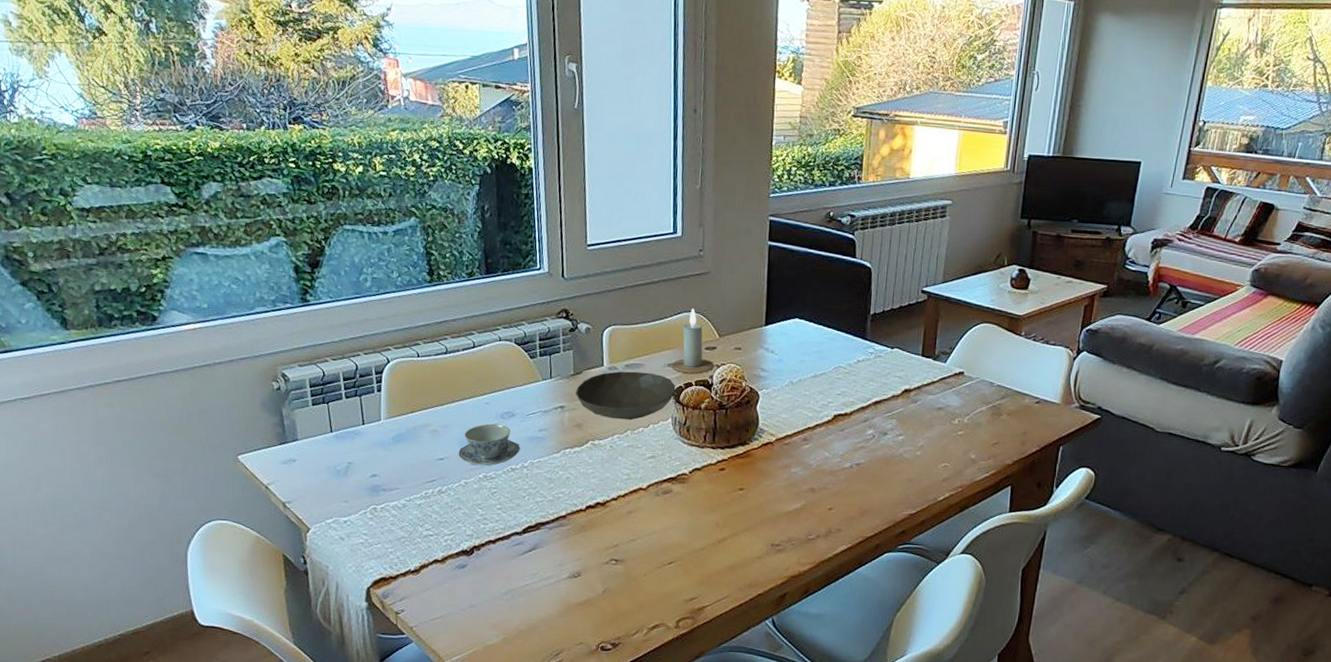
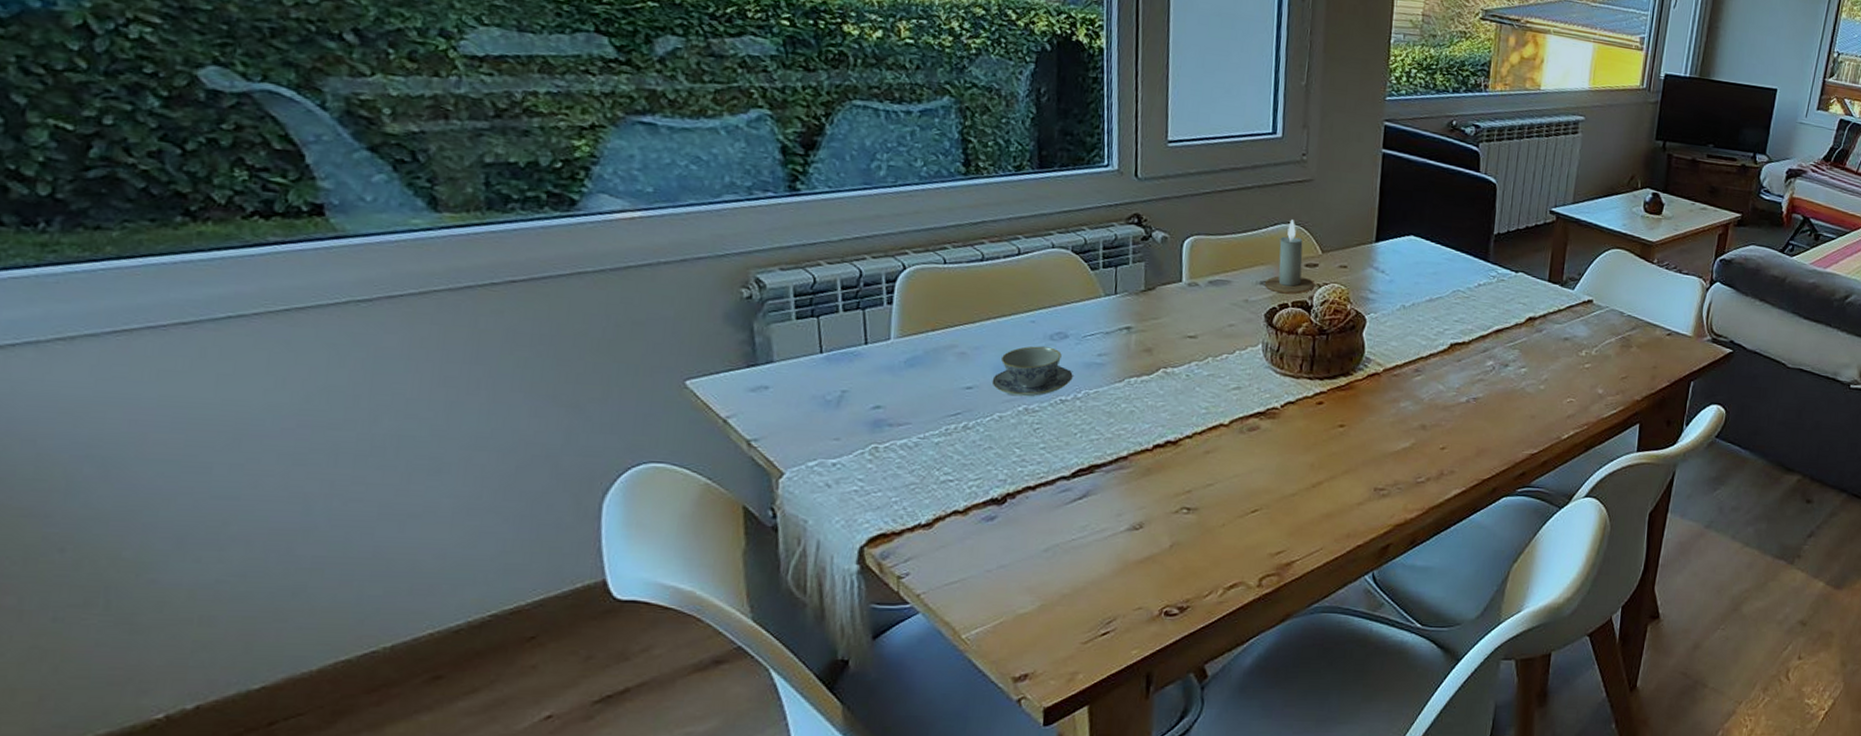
bowl: present [575,371,676,420] -> none [1145,288,1269,345]

